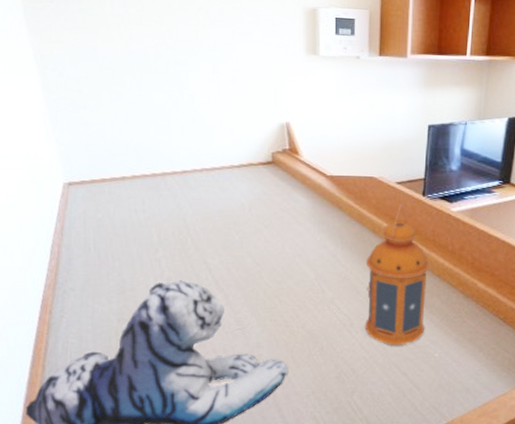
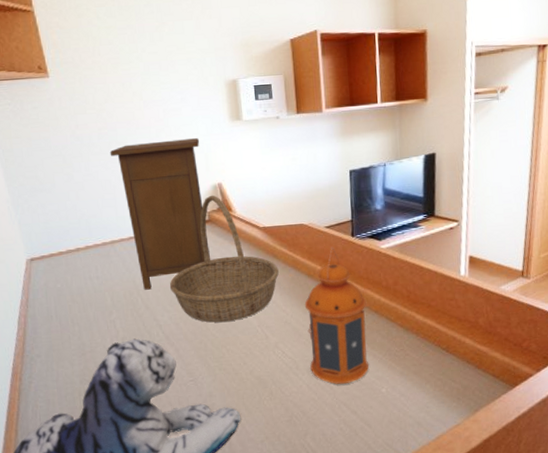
nightstand: none [167,67,270,230] -> present [110,138,210,290]
basket: none [223,134,342,271] -> present [169,195,279,323]

